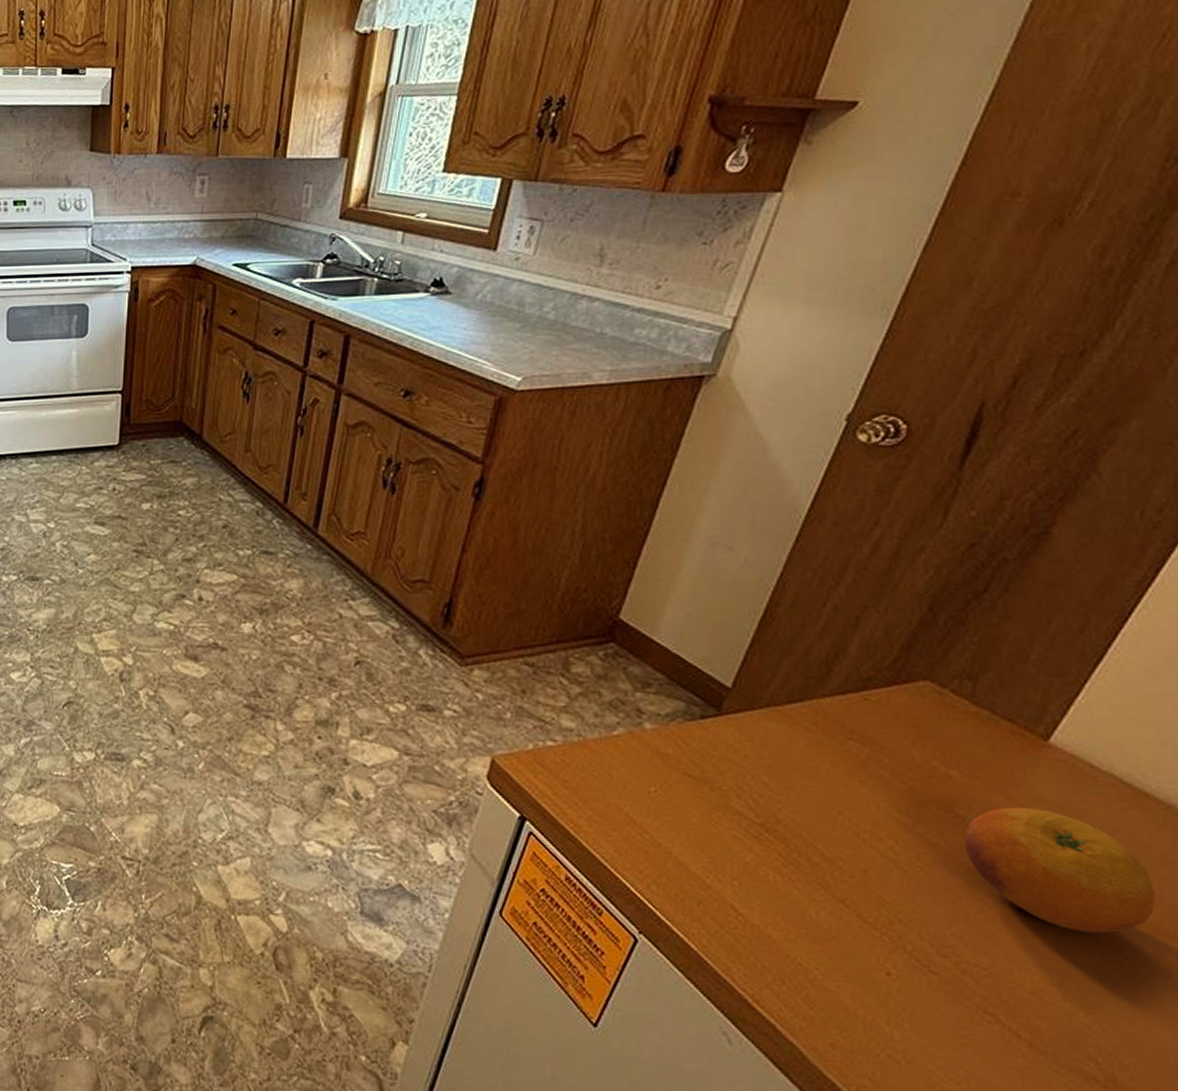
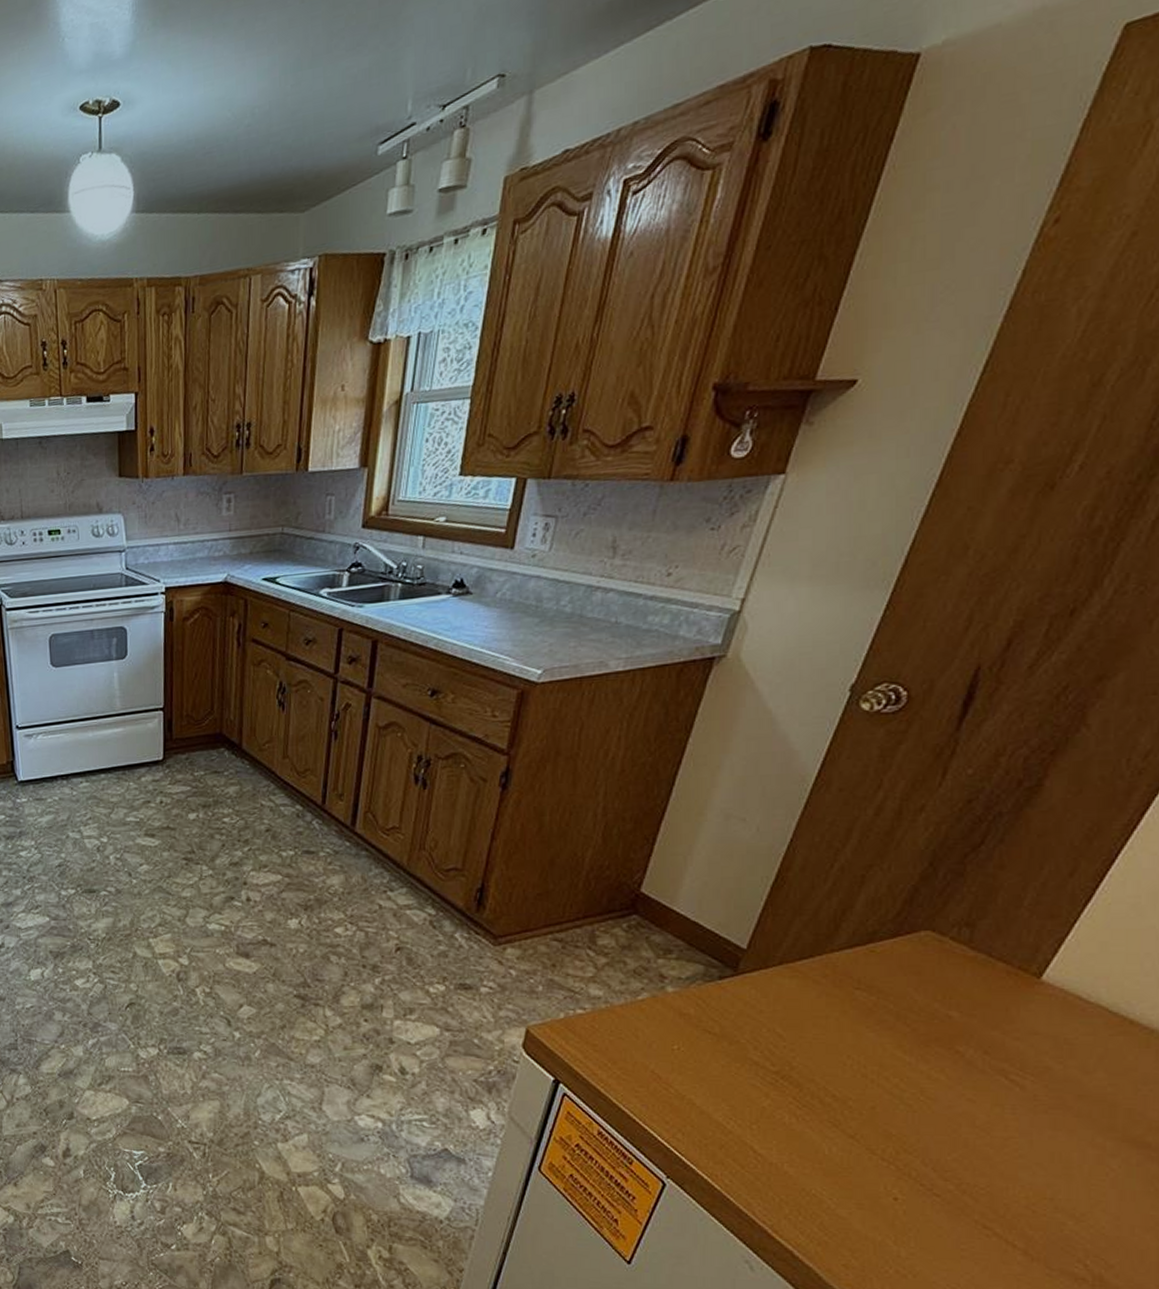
fruit: present [964,806,1156,934] -> none [964,1041,1139,1150]

